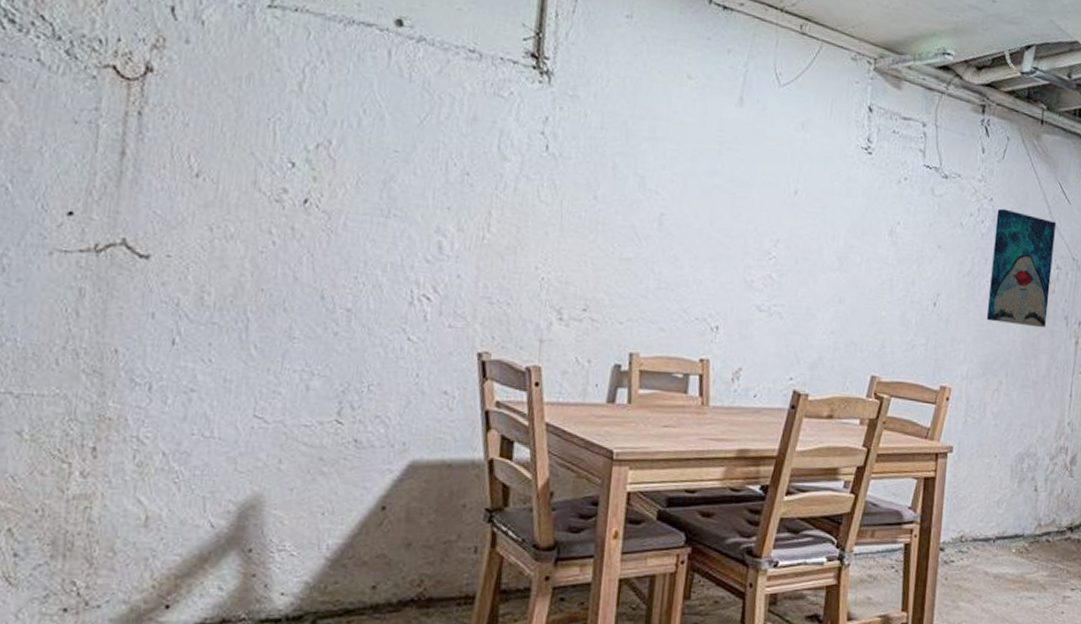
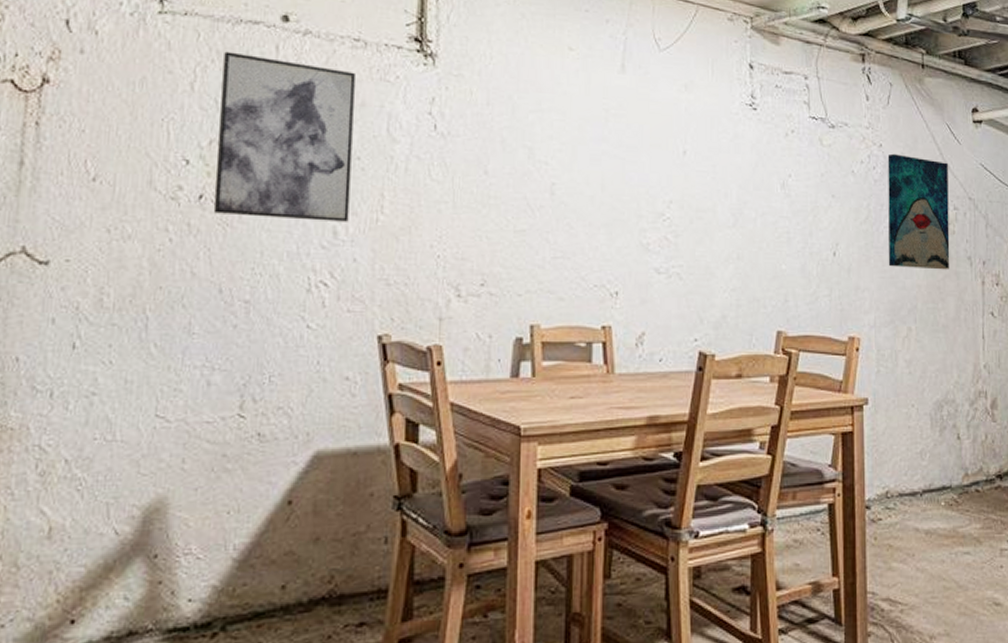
wall art: none [317,52,470,238] -> present [213,51,357,222]

